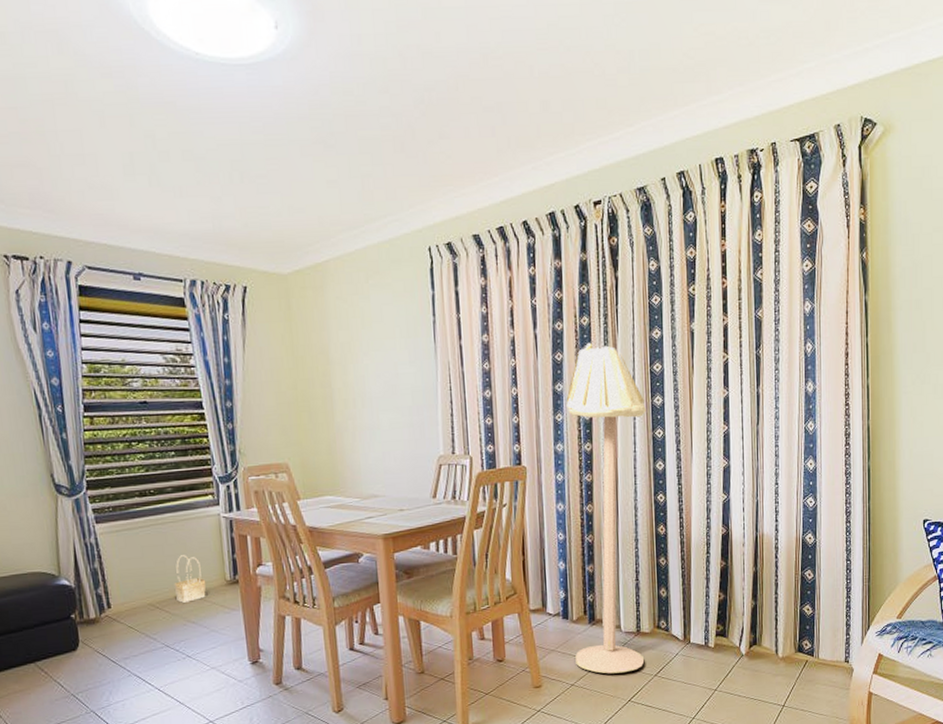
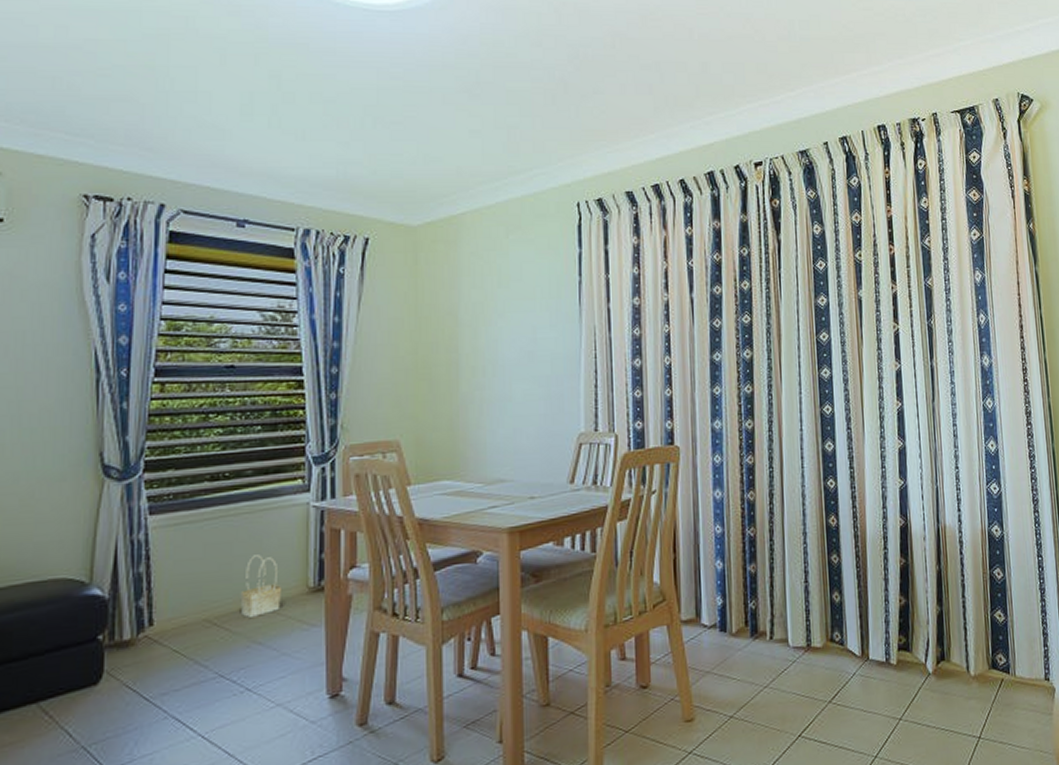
floor lamp: present [566,342,646,674] -> none [725,308,816,702]

